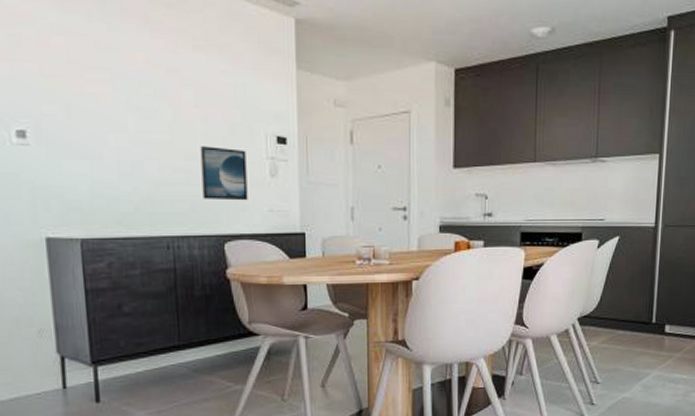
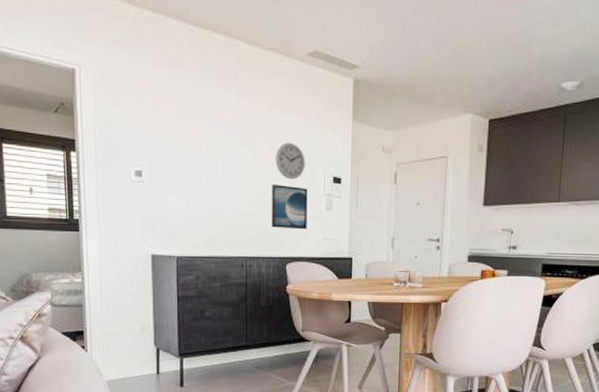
wall clock: none [203,94,242,140] -> present [276,142,305,180]

